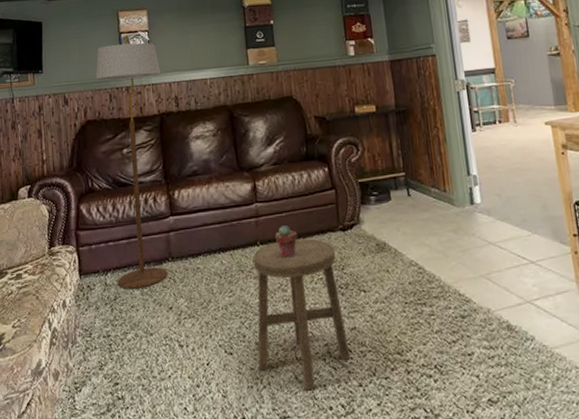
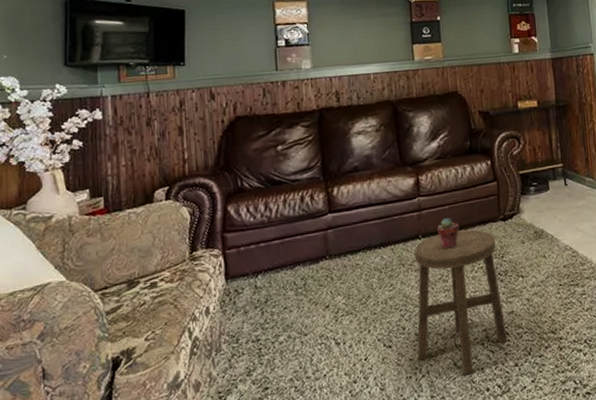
floor lamp: present [95,34,168,289] -> none [247,26,325,291]

